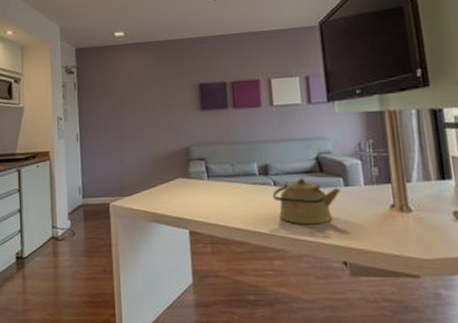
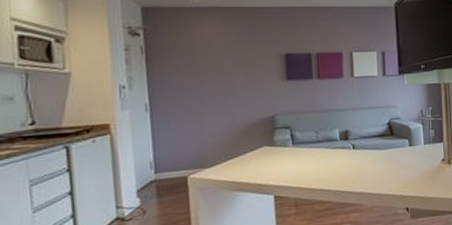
kettle: present [272,178,341,225] -> none [351,141,406,181]

